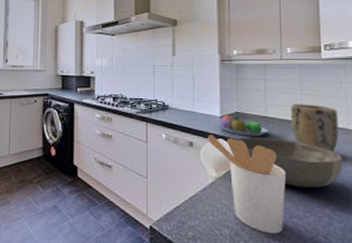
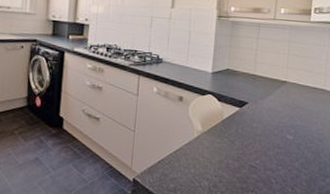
utensil holder: present [208,135,287,234] -> none [197,90,266,186]
fruit bowl: present [219,114,268,136] -> none [209,70,254,94]
bowl: present [236,137,343,188] -> none [224,94,316,144]
plant pot: present [291,103,339,152] -> none [275,63,318,110]

